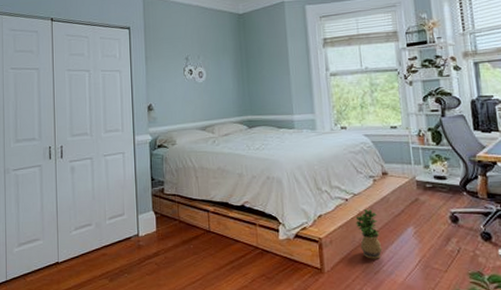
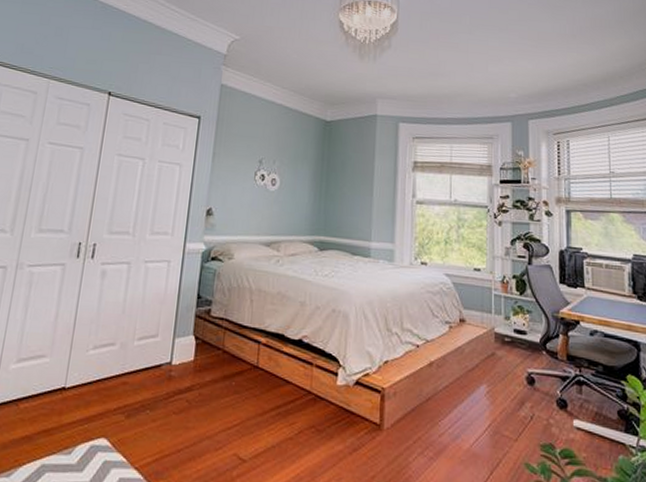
potted plant: present [356,208,383,259] -> none [425,358,451,419]

